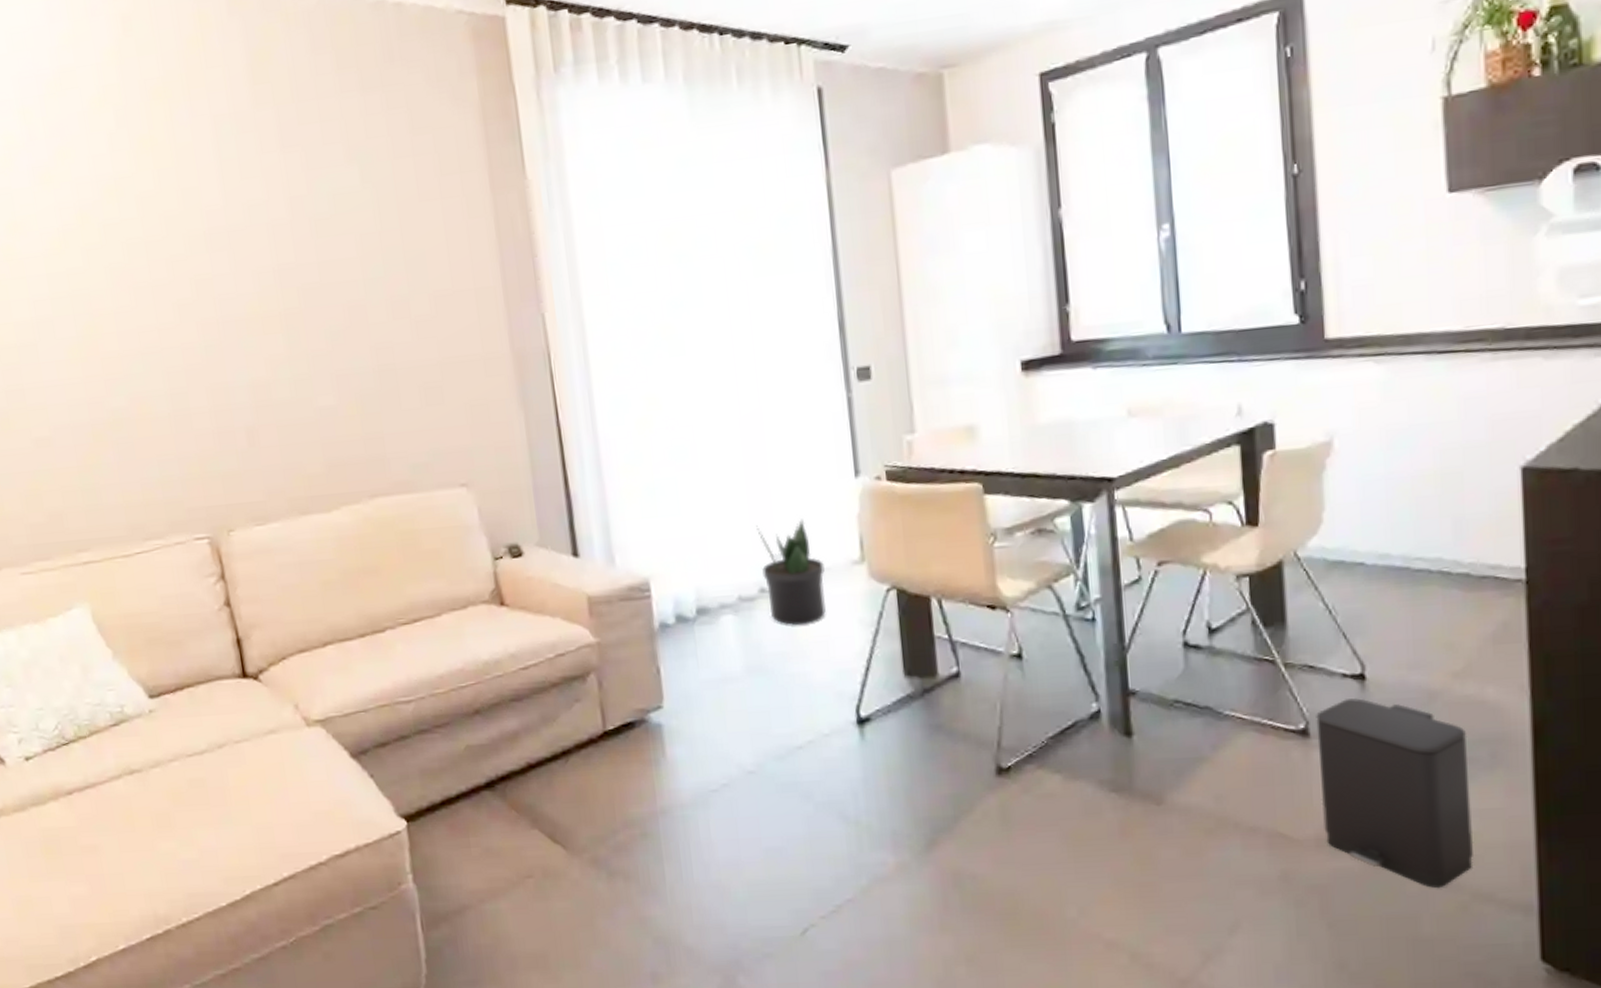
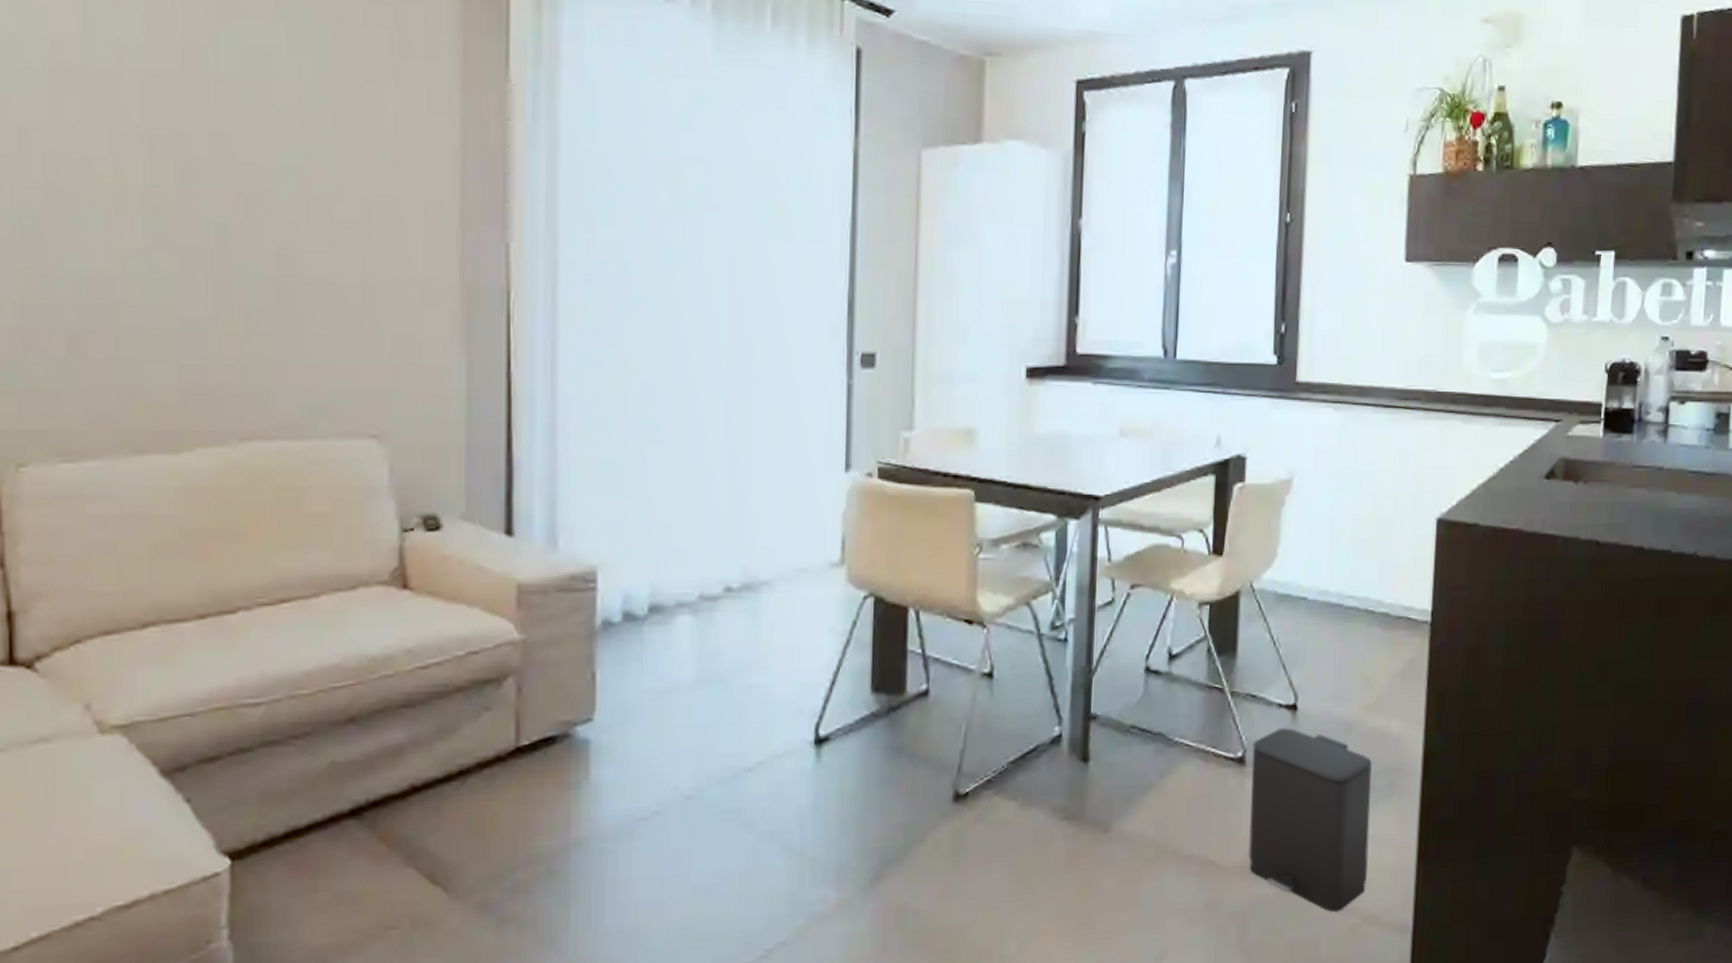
planter: present [756,519,826,625] -> none [730,512,800,630]

